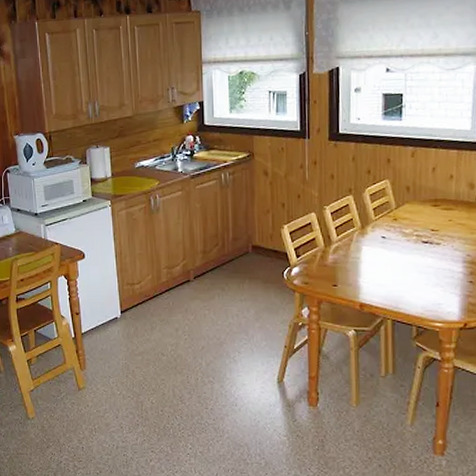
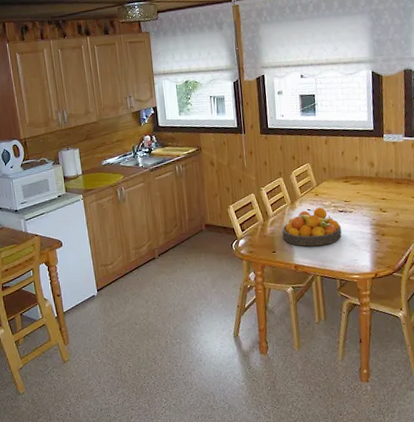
fruit bowl: none [346,235,424,282] -> present [282,207,342,247]

